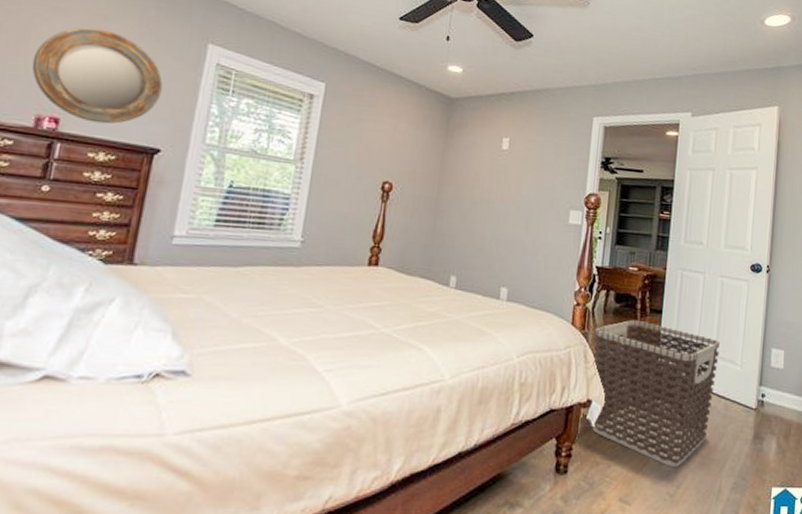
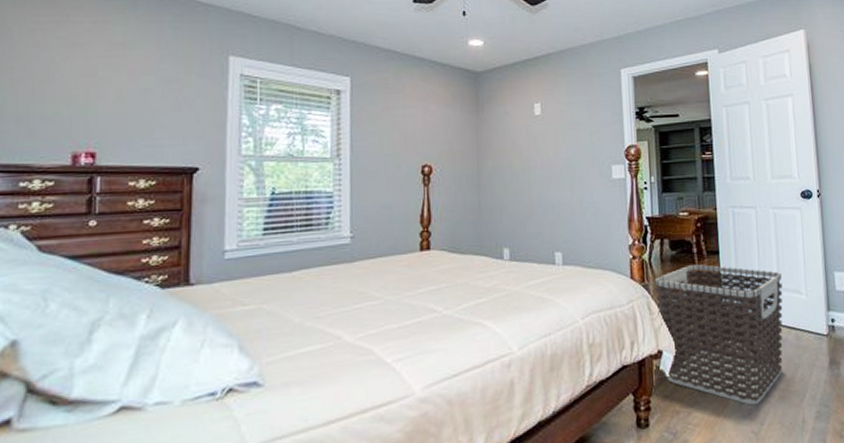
home mirror: present [32,27,163,124] -> none [60,59,191,152]

